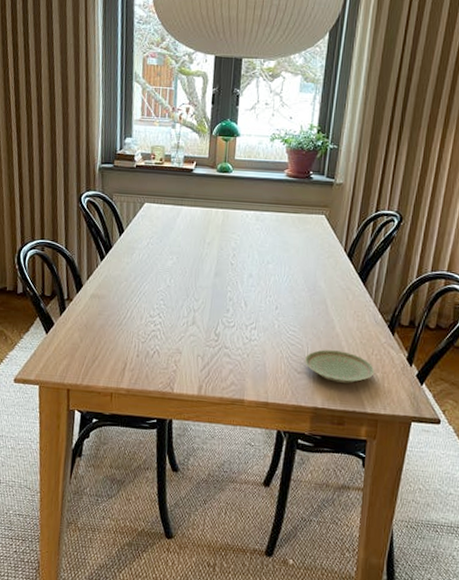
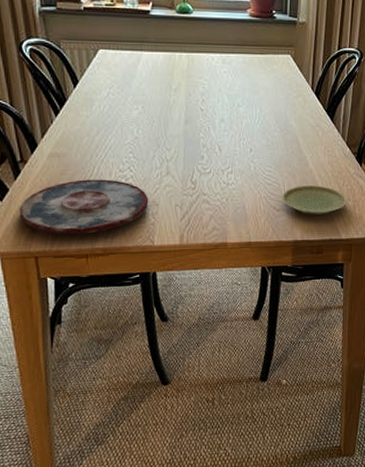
plate: none [59,321,174,374] -> present [19,179,149,235]

